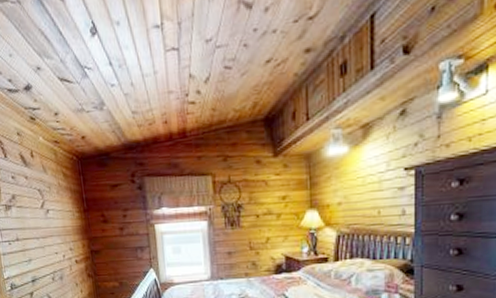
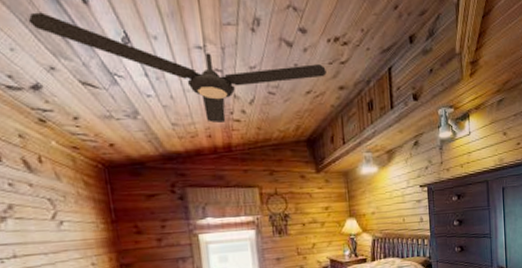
ceiling fan: none [20,15,290,108] -> present [27,12,327,124]

